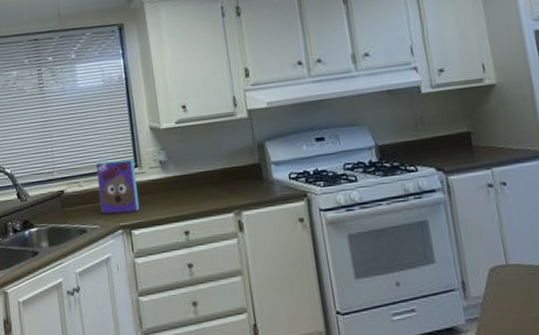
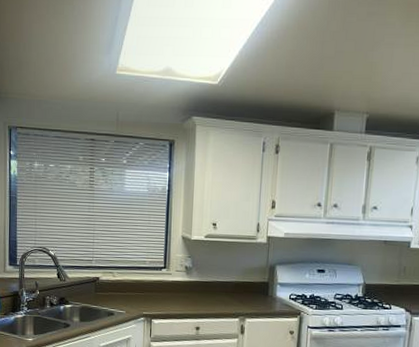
cereal box: present [95,159,139,214] -> none [128,259,163,306]

